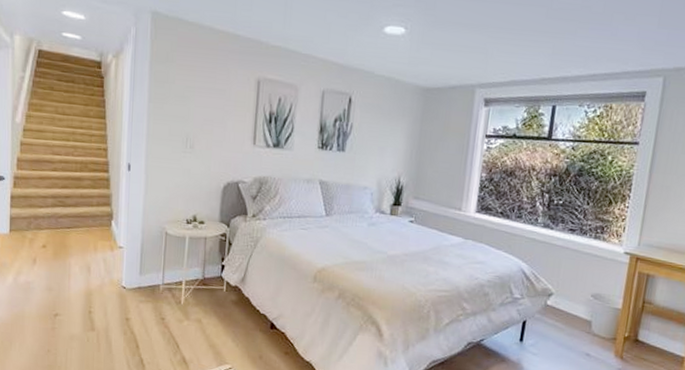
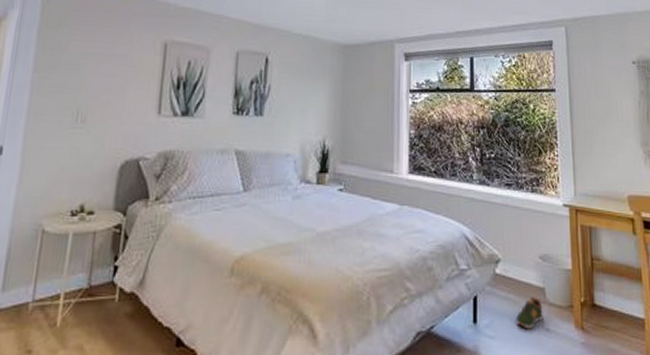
shoe: none [558,327,587,353] -> present [515,297,543,329]

